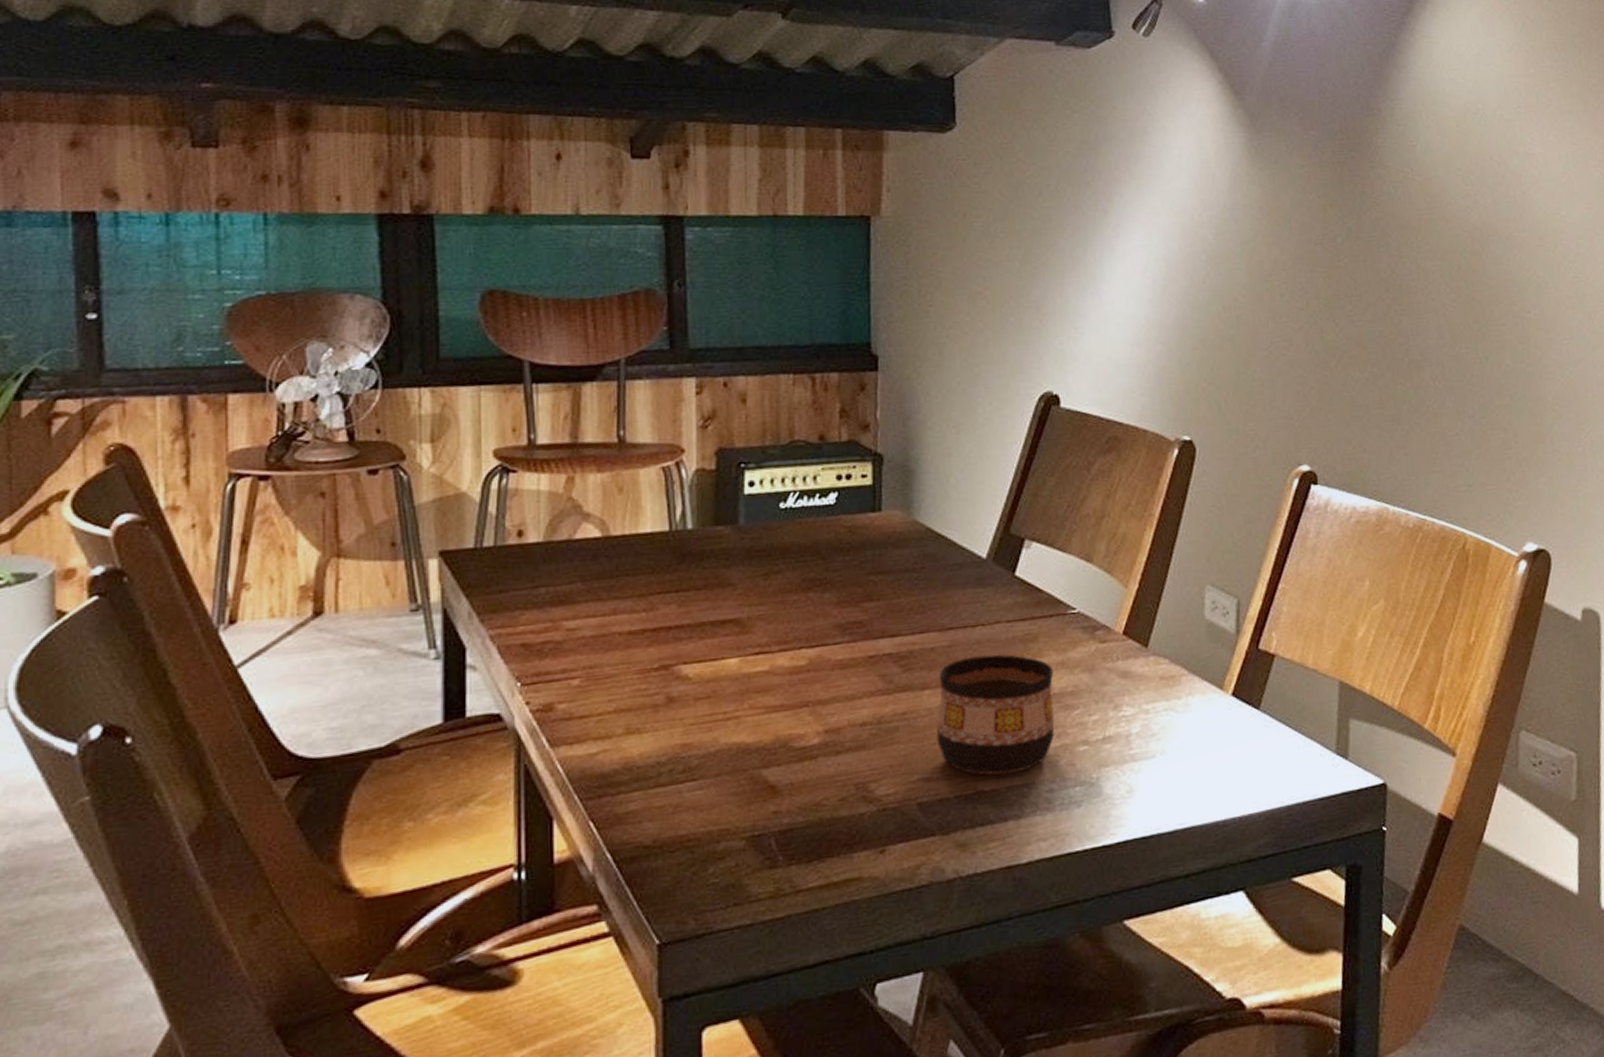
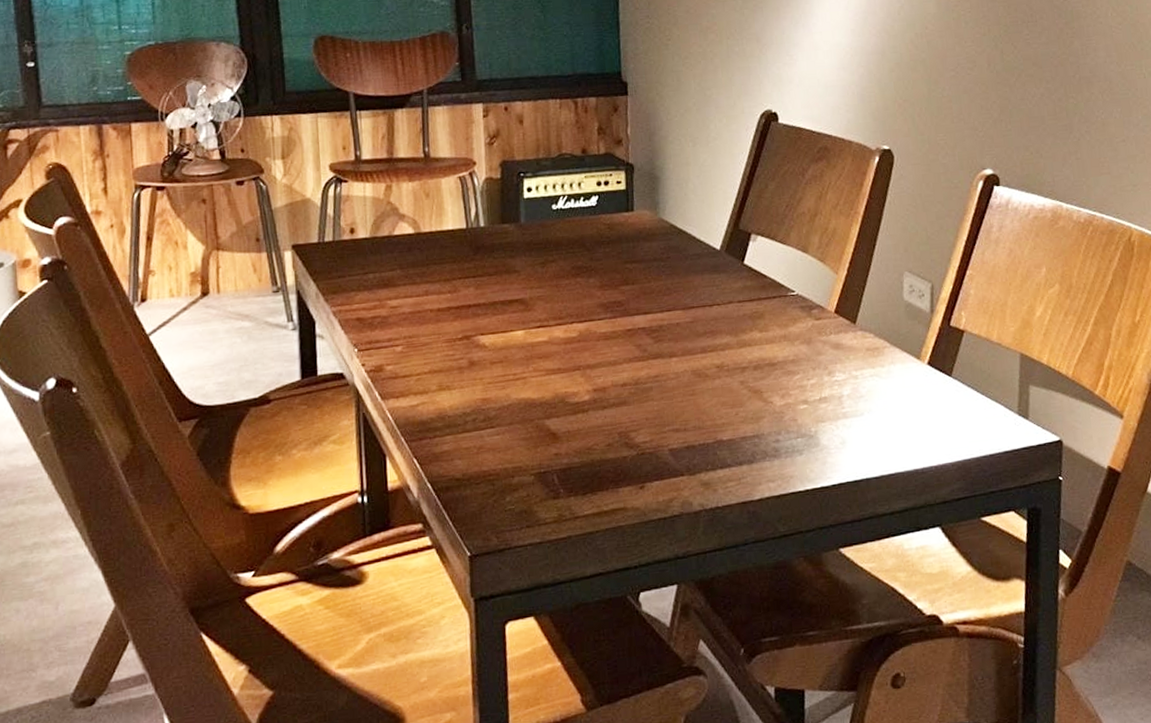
cup: present [936,654,1055,775] -> none [683,329,780,428]

